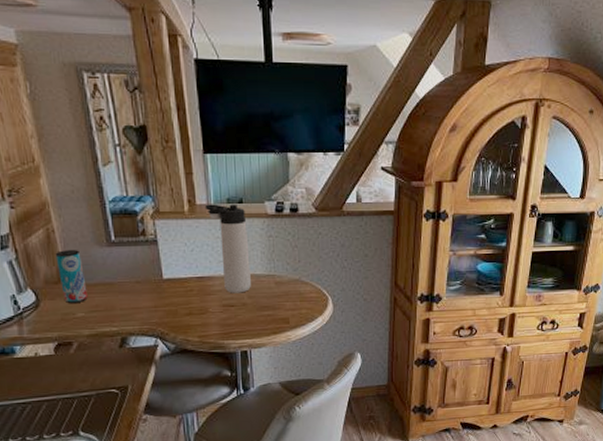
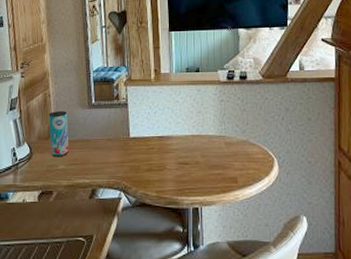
thermos bottle: present [205,204,251,293] -> none [168,72,204,152]

